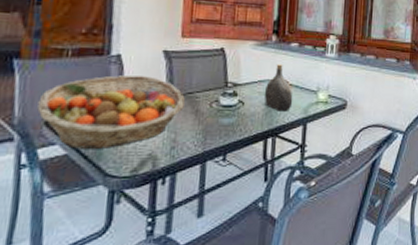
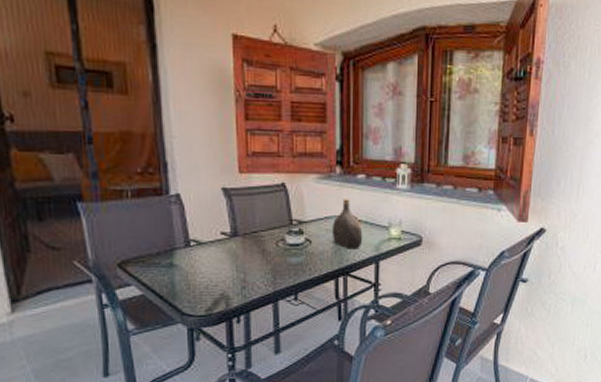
fruit basket: present [37,75,185,149] -> none [108,214,250,289]

